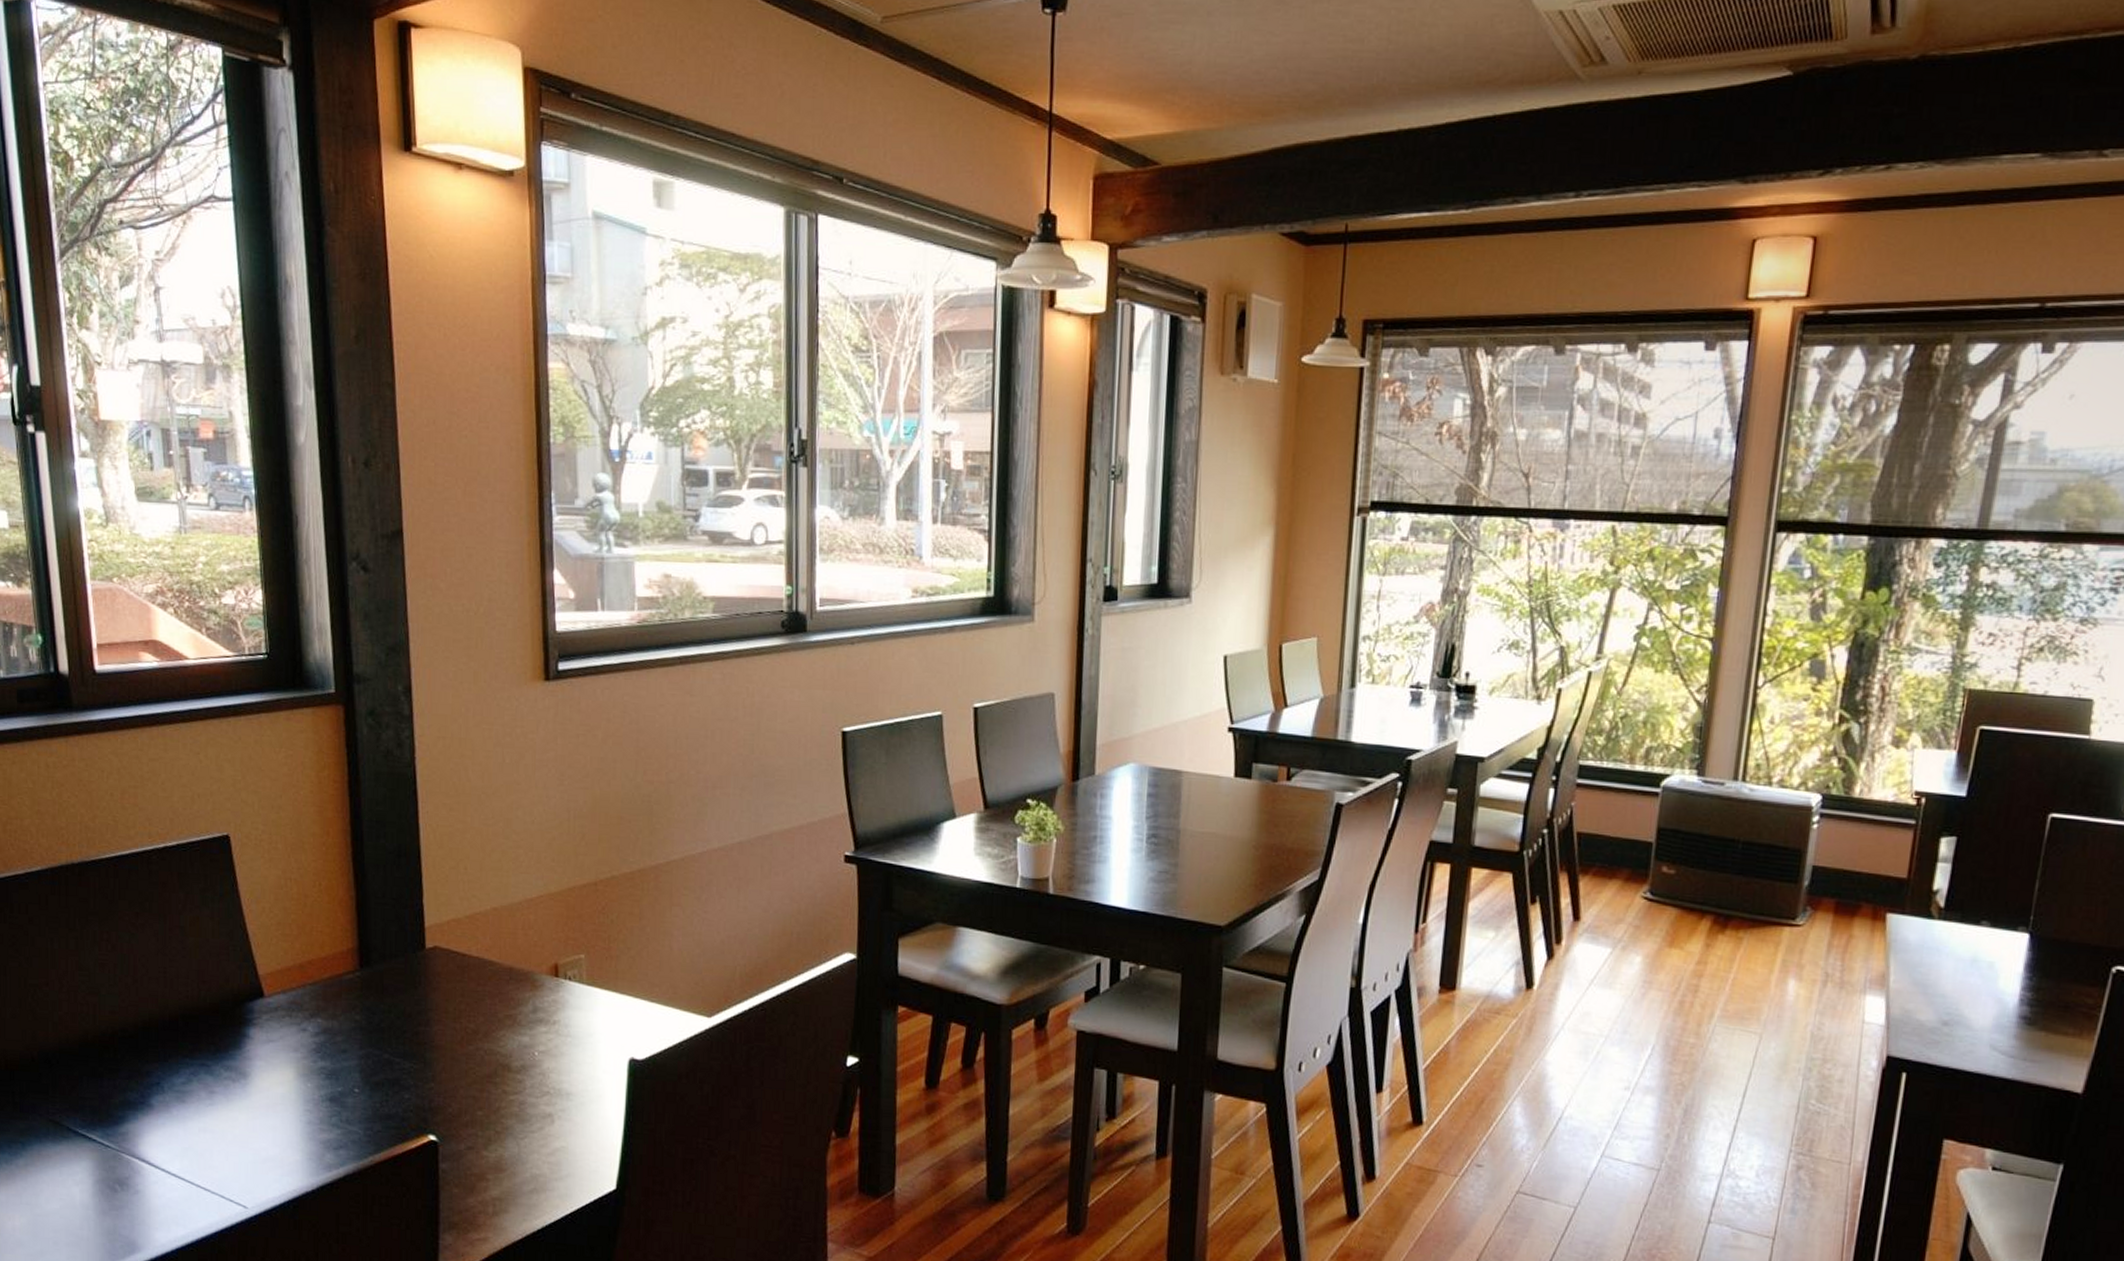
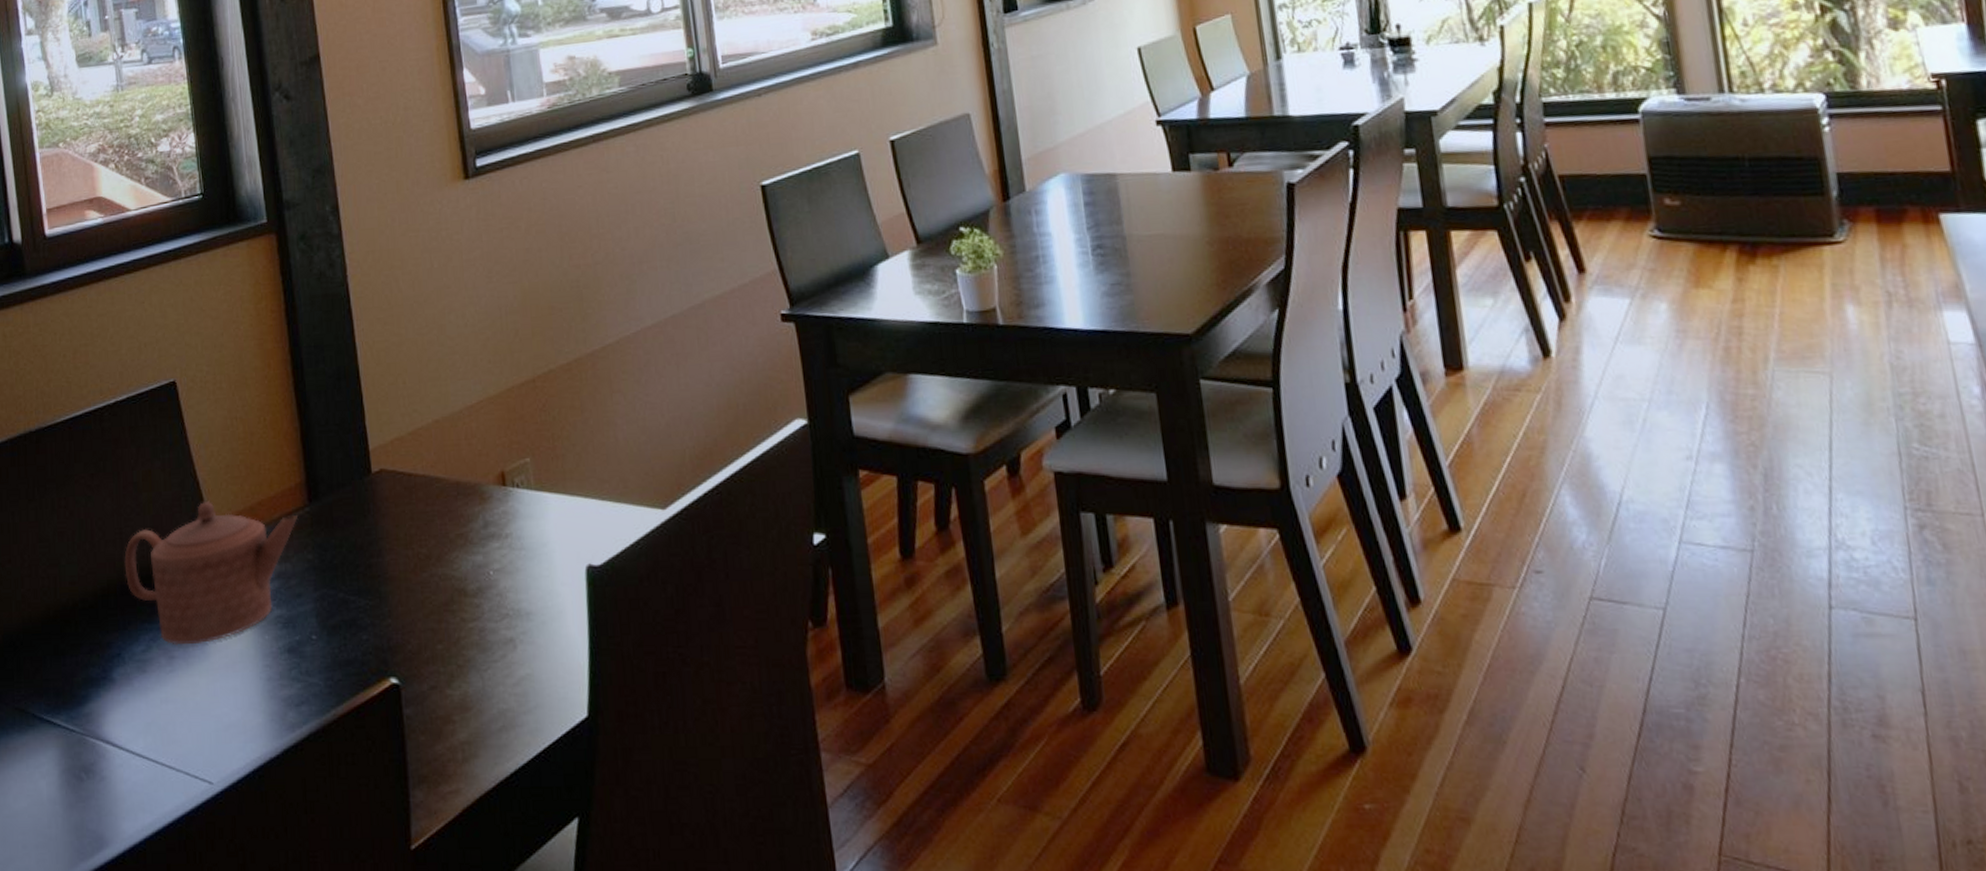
teapot: none [167,952,347,1083] -> present [124,500,297,646]

